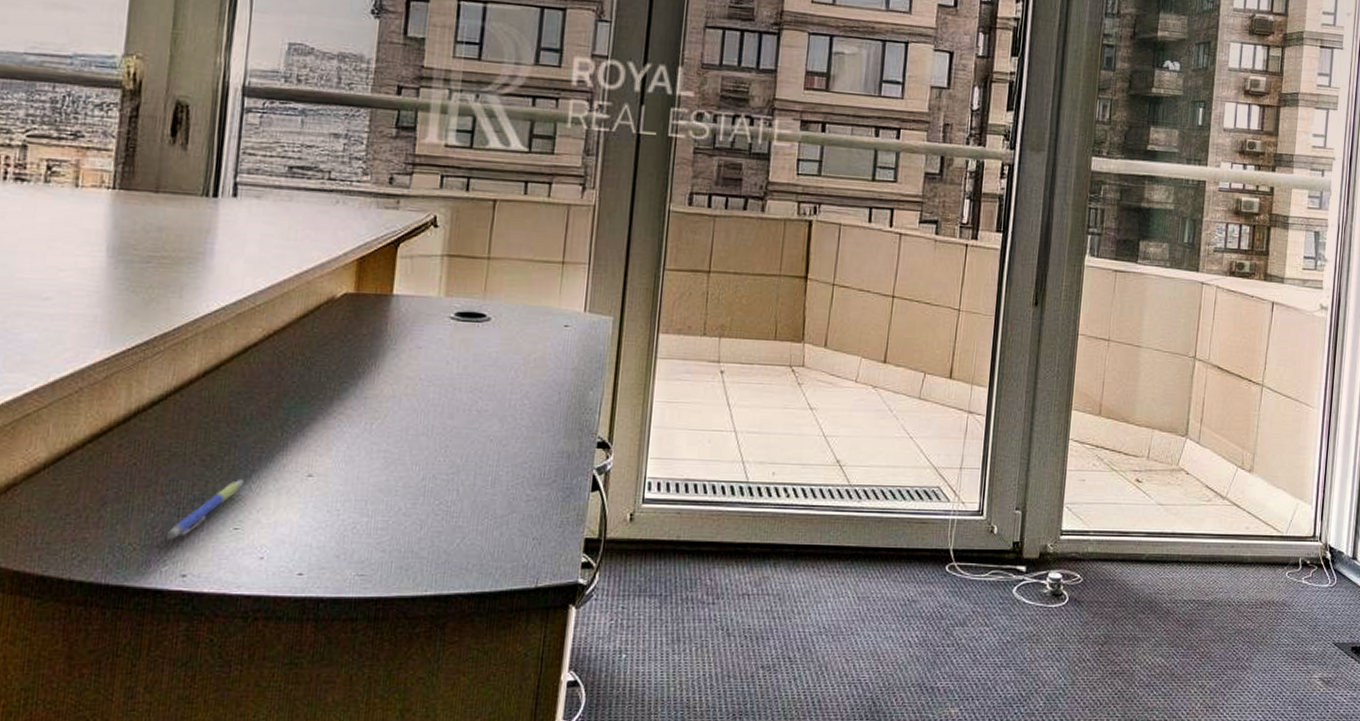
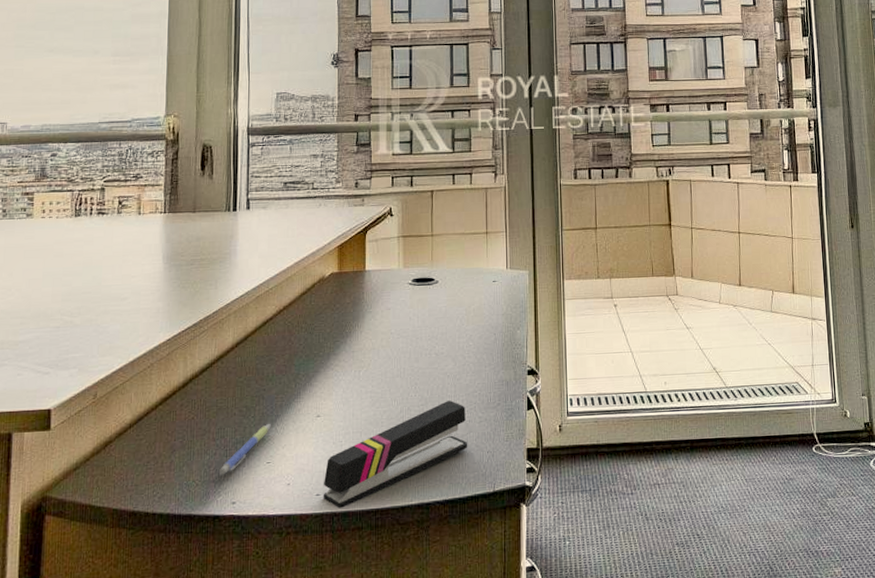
stapler: none [306,471,510,593] -> present [323,401,468,509]

